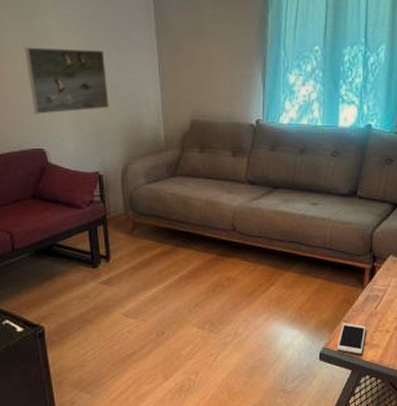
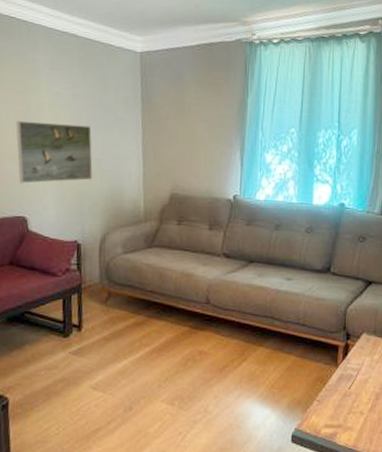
cell phone: present [336,323,366,355] -> none [309,403,340,438]

